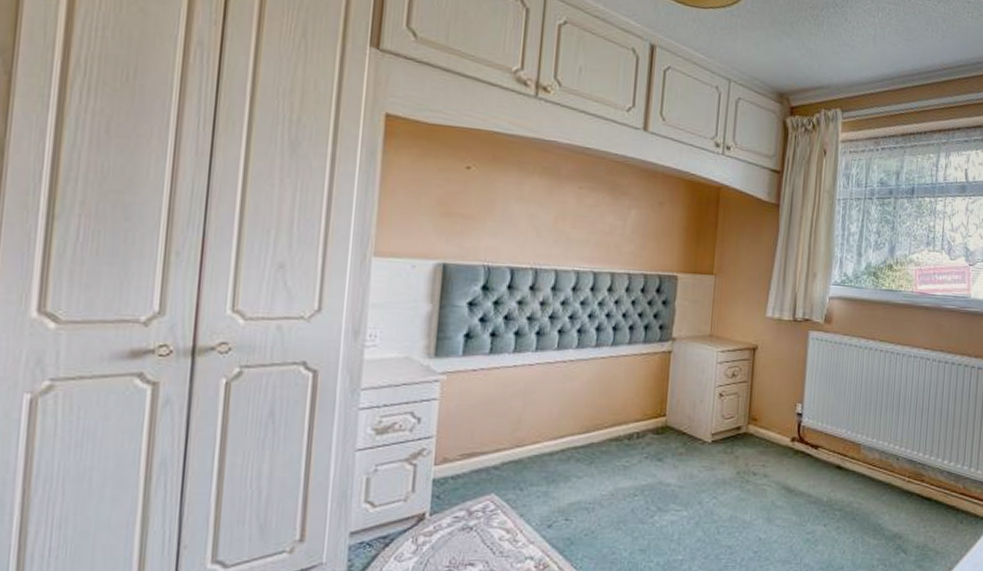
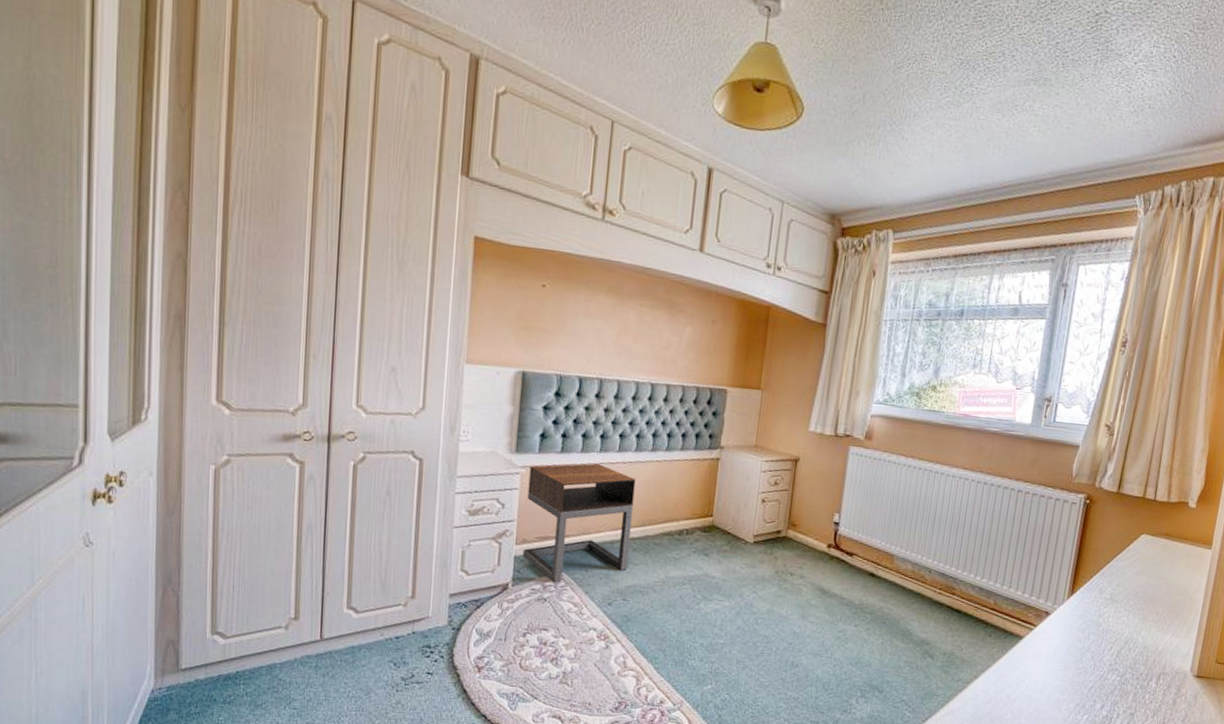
nightstand: none [443,364,578,507] -> present [522,463,636,583]

